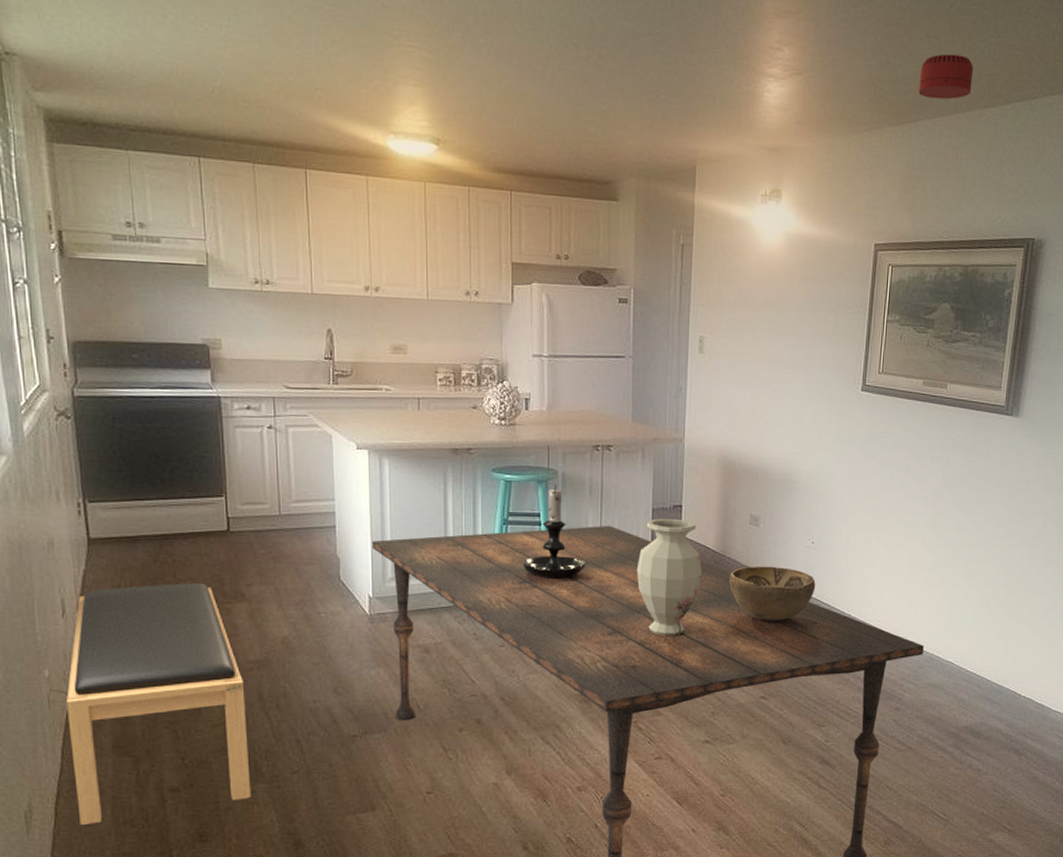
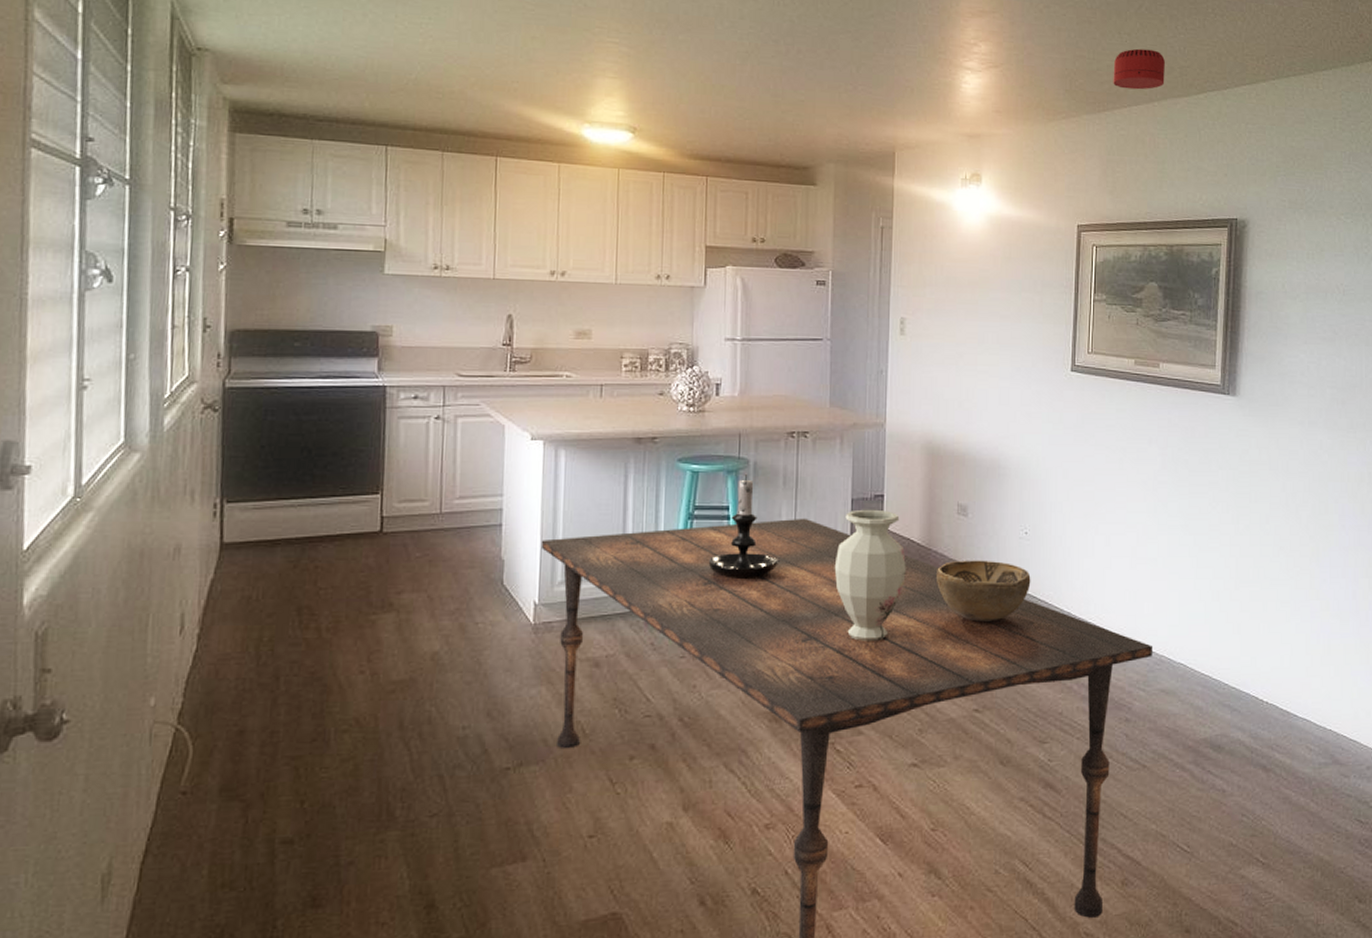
bench: present [66,582,251,826] -> none [168,591,383,891]

